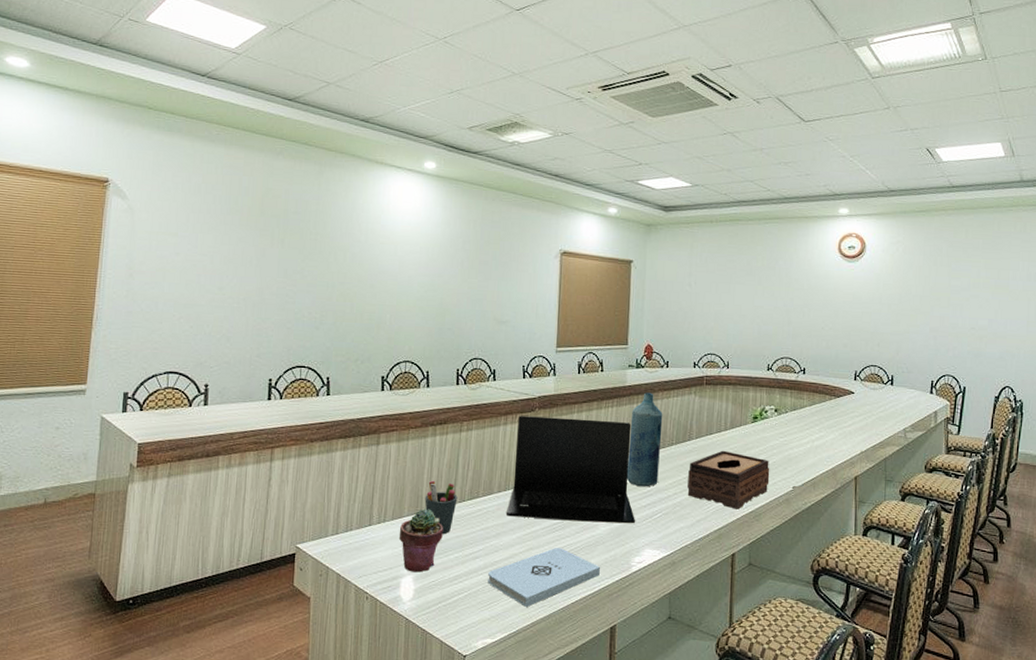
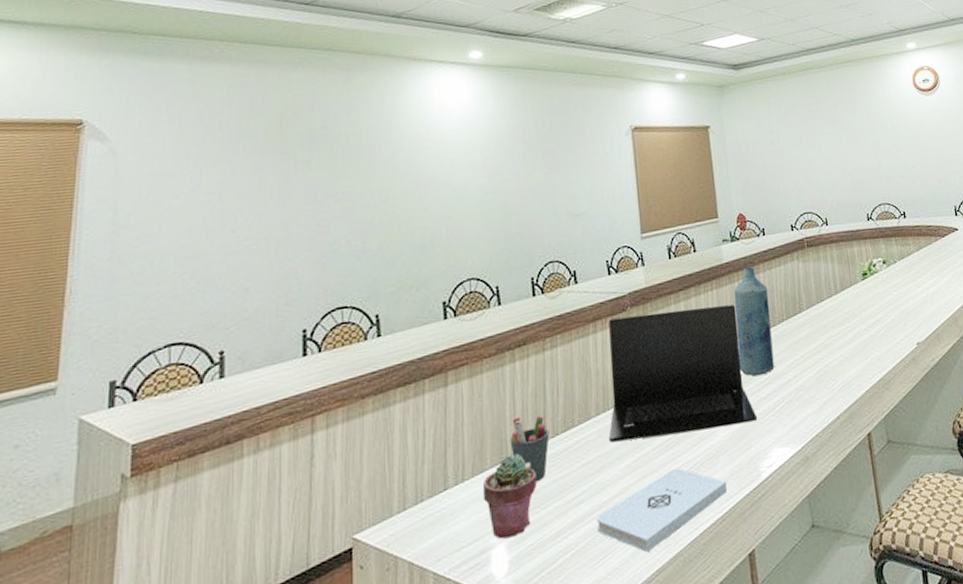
tissue box: present [688,450,770,510] -> none [805,316,892,381]

